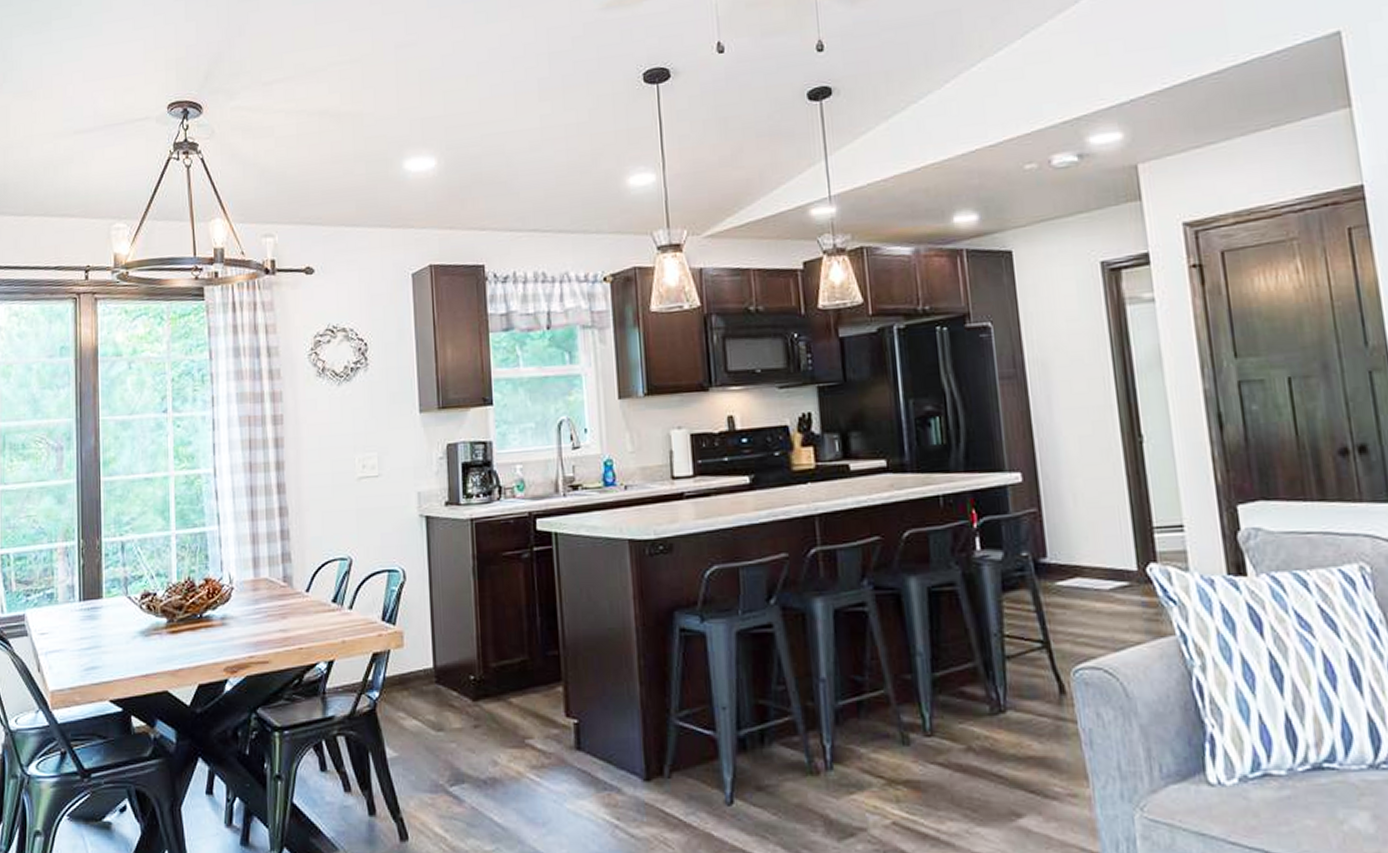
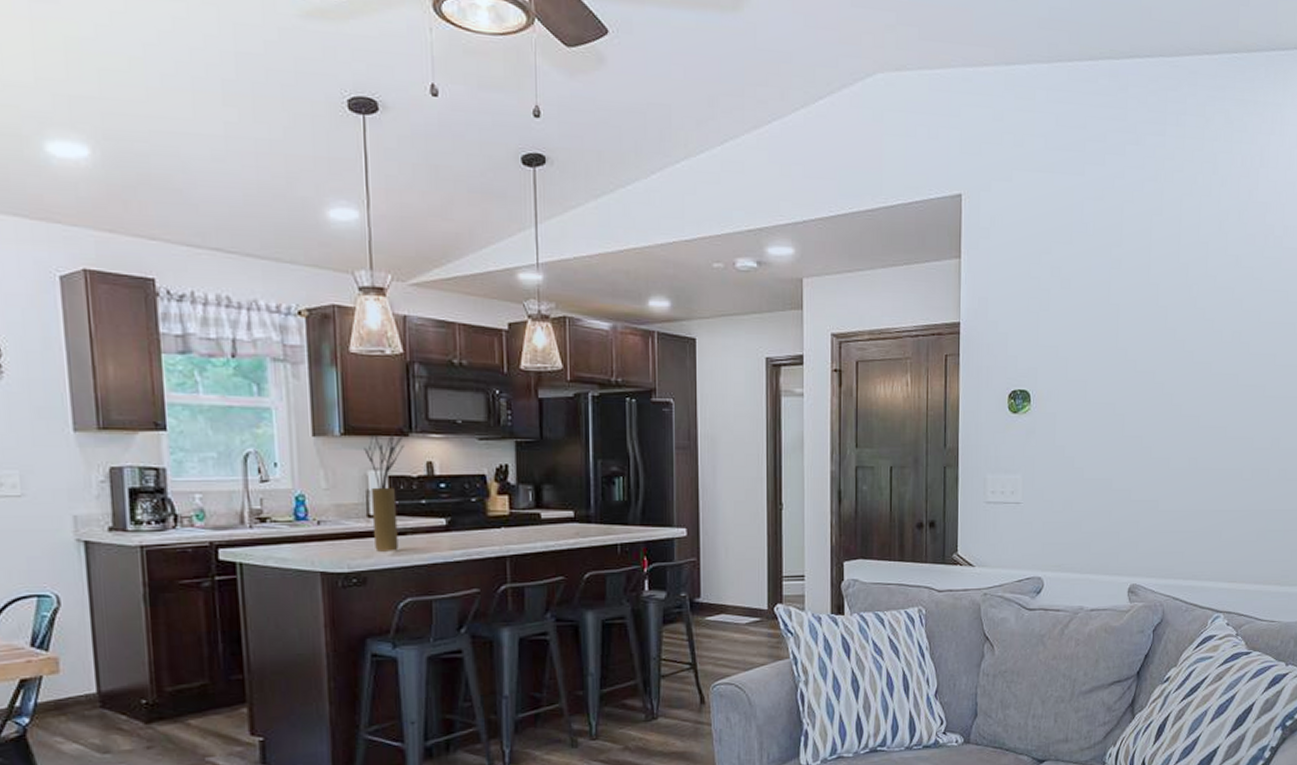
vase: none [666,389,705,516] -> present [364,433,404,552]

